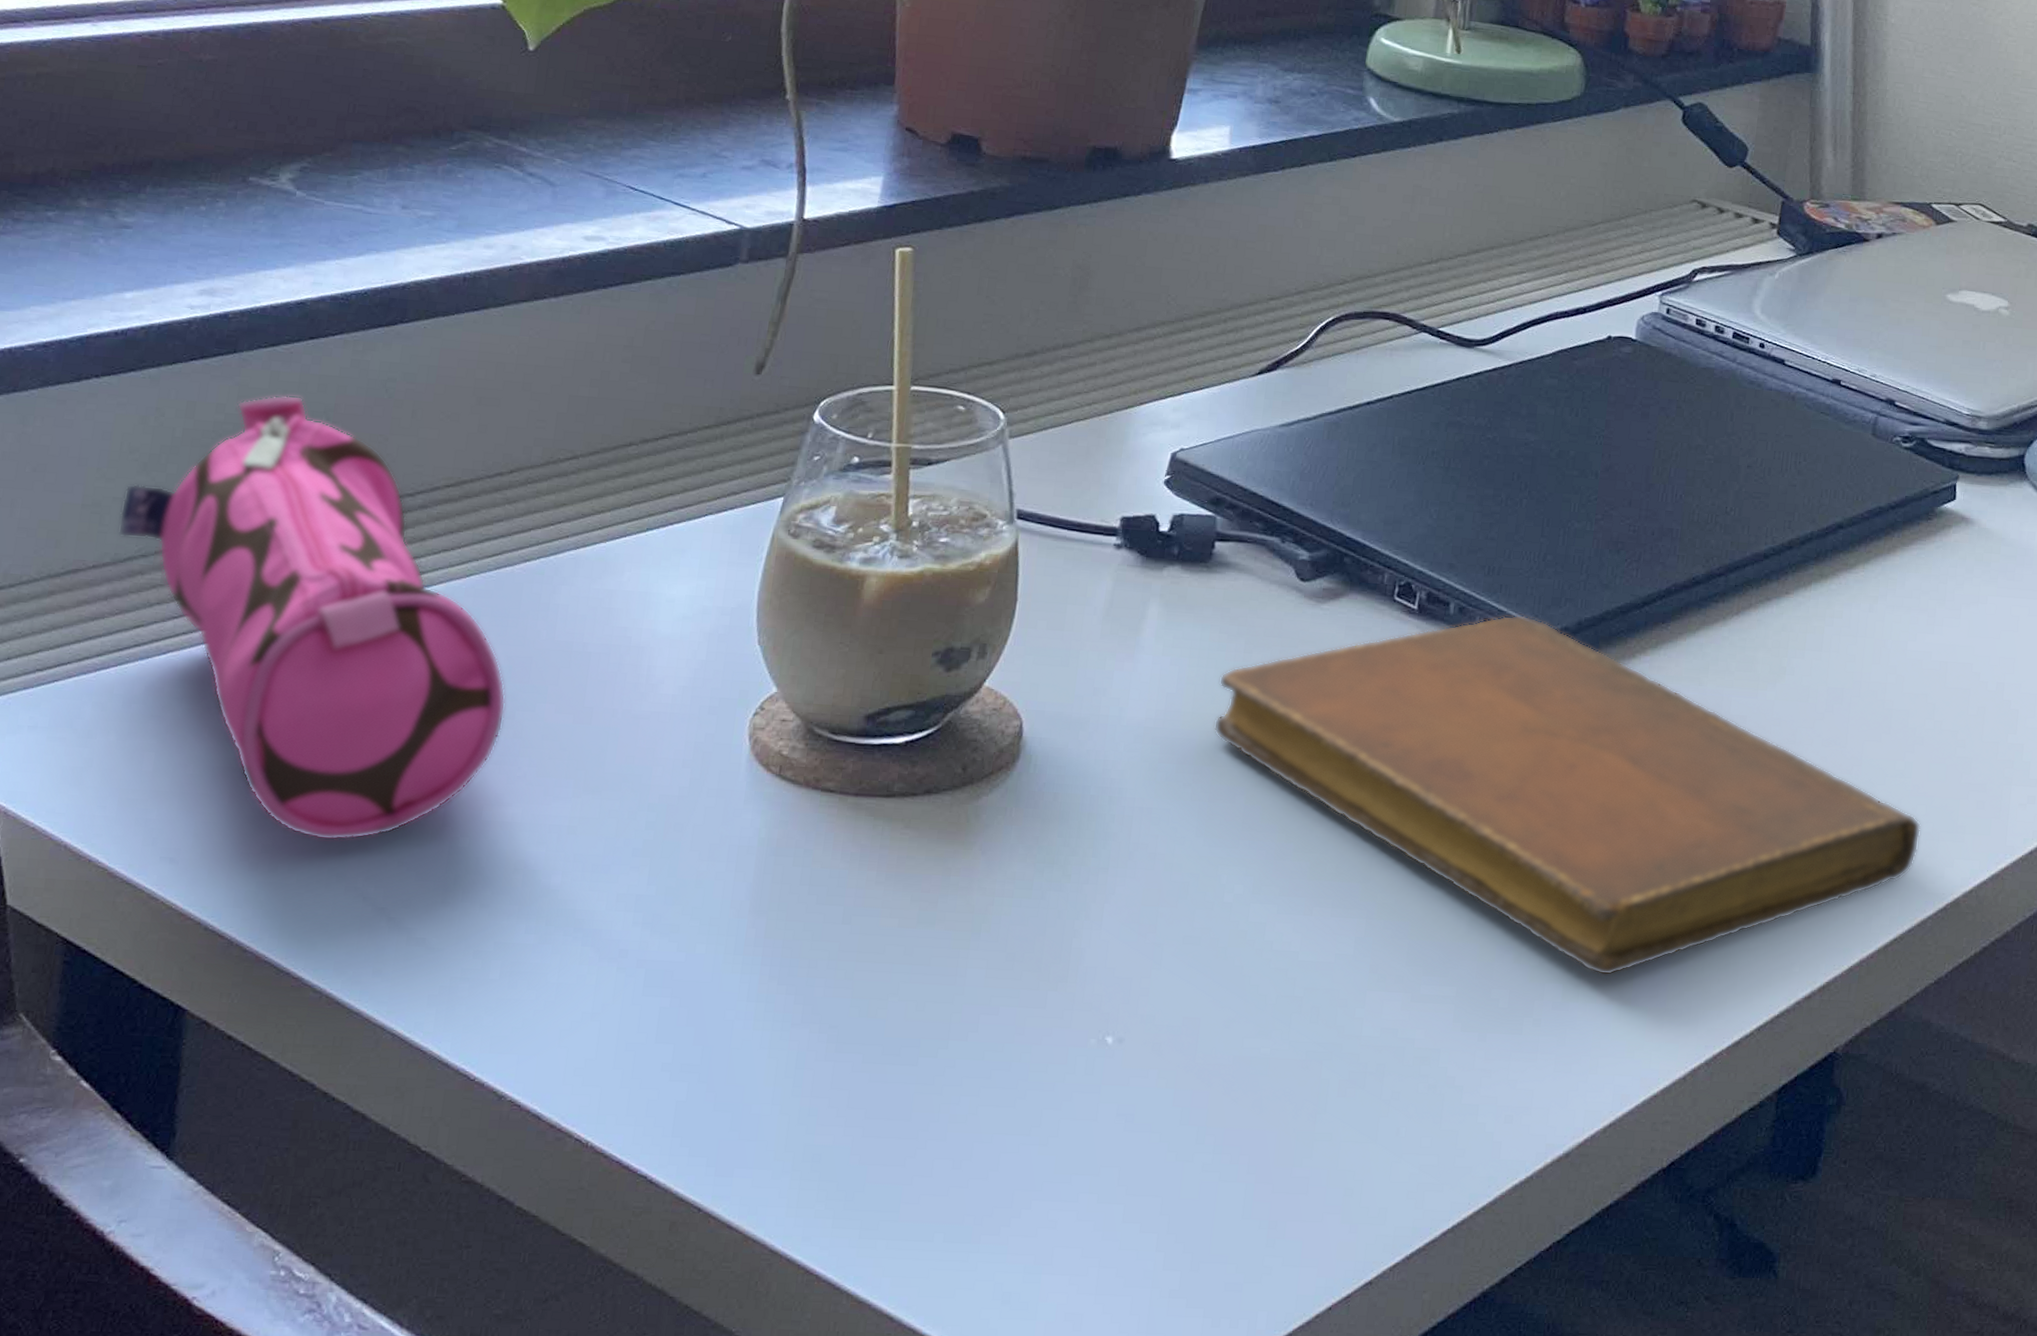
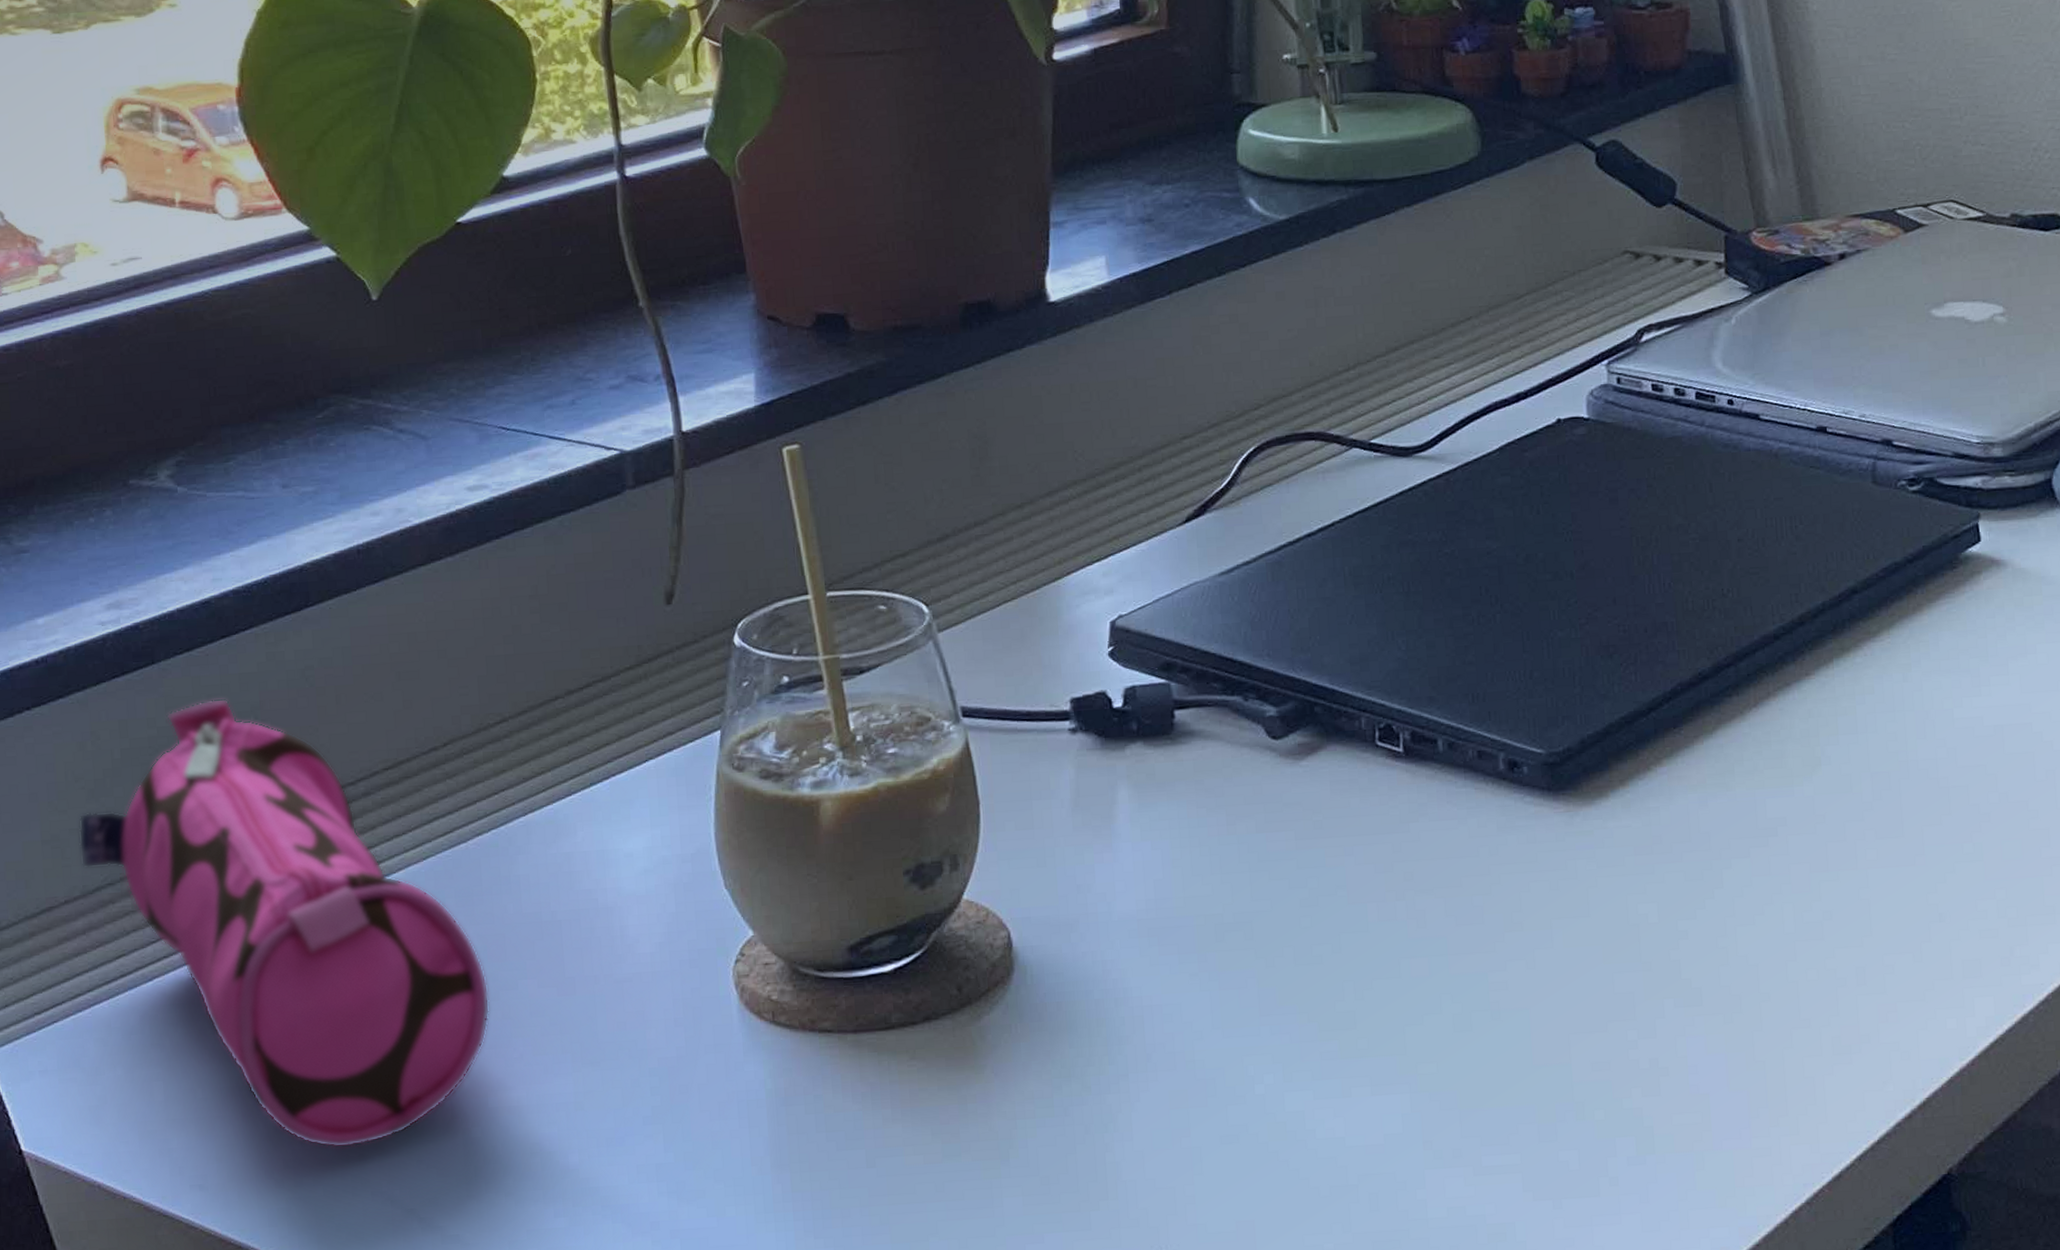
notebook: present [1213,614,1921,976] -> none [1206,741,2005,1122]

